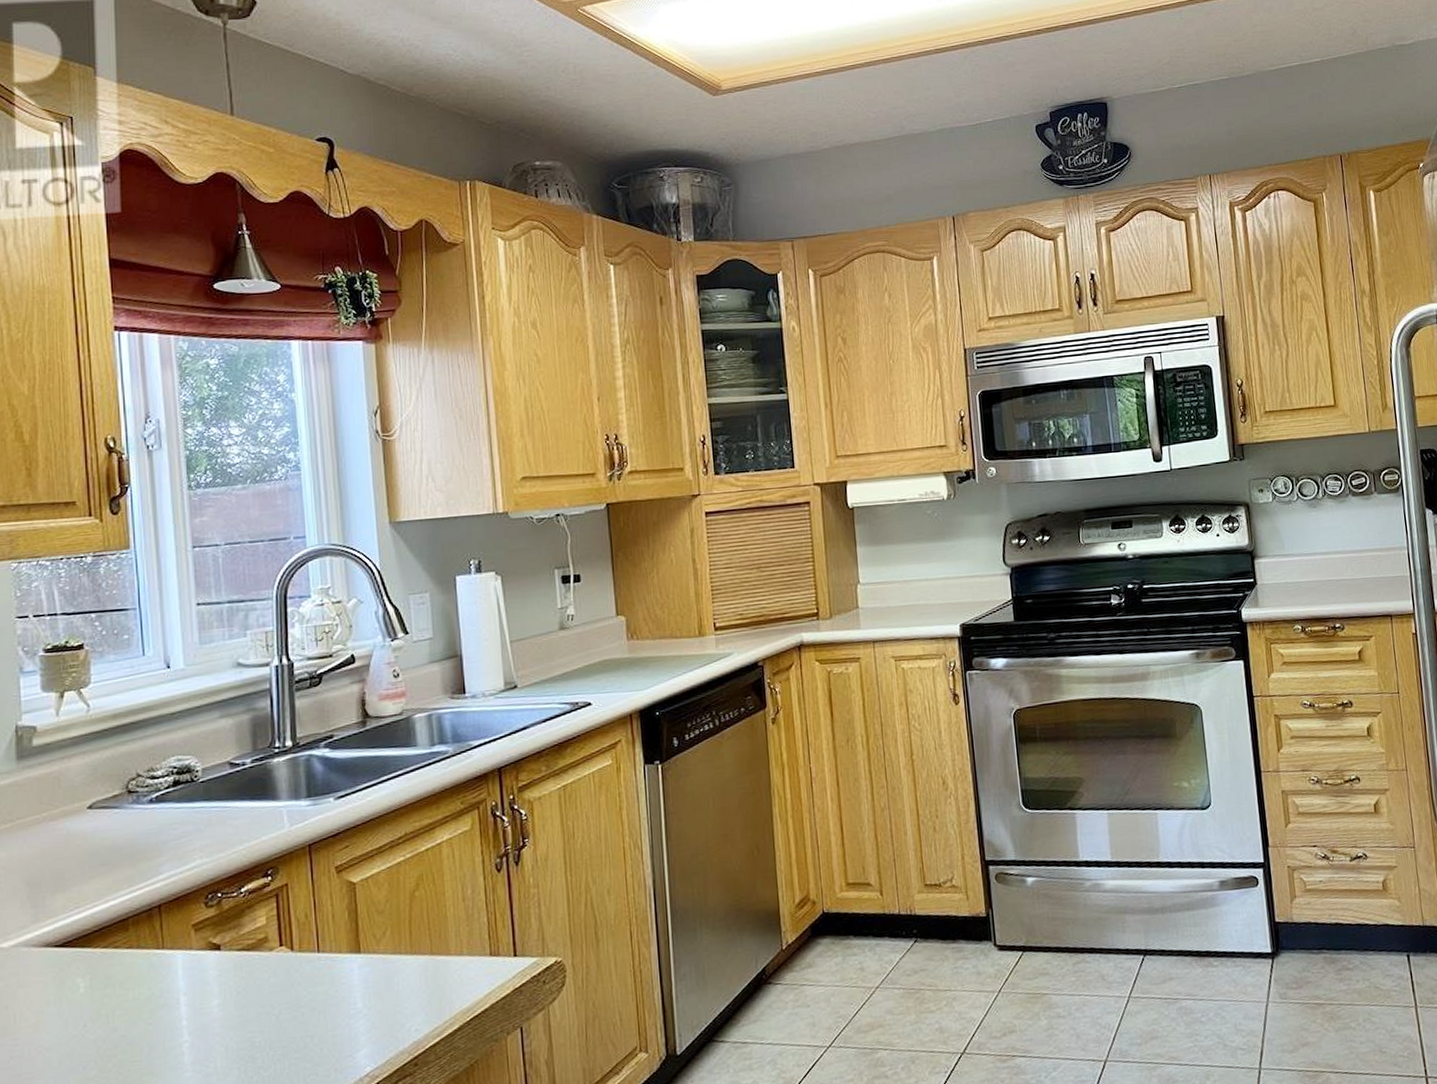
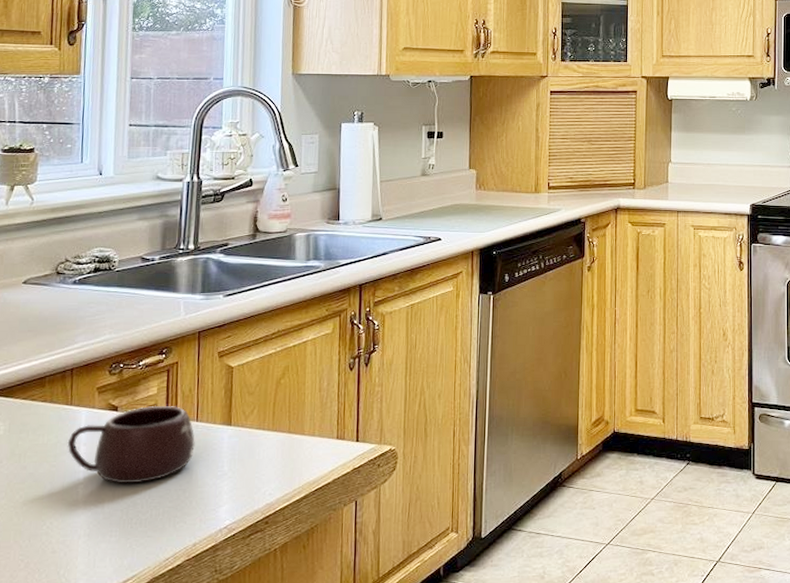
mug: none [163,937,320,1037] -> present [67,405,196,484]

